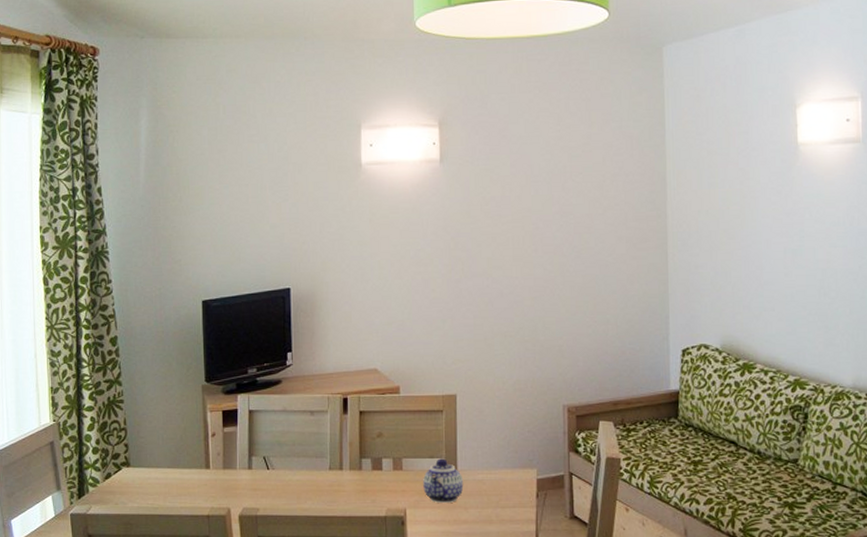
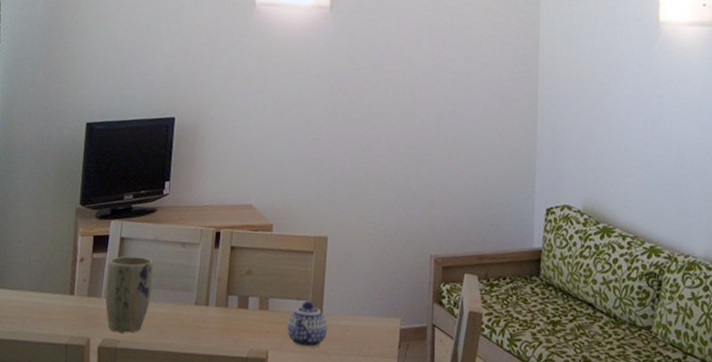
plant pot: none [239,428,286,501] -> present [105,256,154,333]

